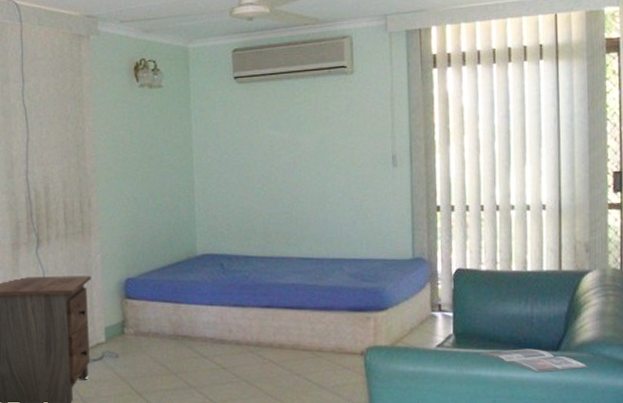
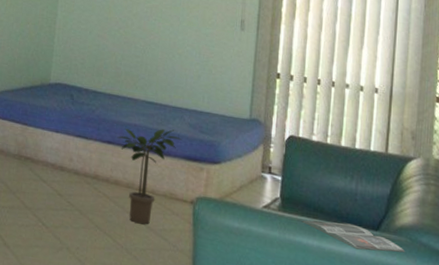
potted plant: none [276,283,345,384] -> present [117,128,183,225]

